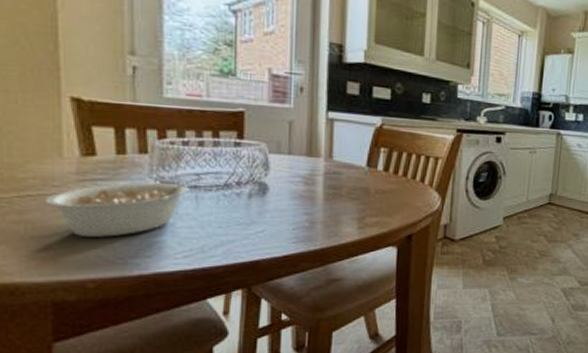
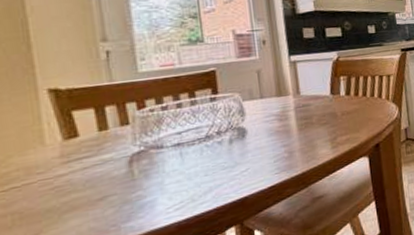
legume: present [44,176,205,237] -> none [30,134,186,215]

